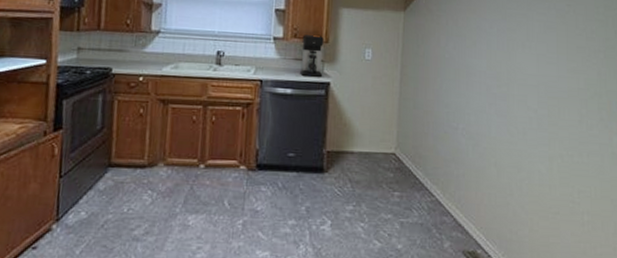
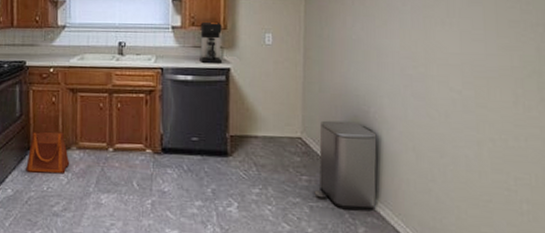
shopping bag: none [104,145,156,194] -> present [26,130,70,174]
pedal bin: none [405,136,464,226] -> present [314,120,377,212]

